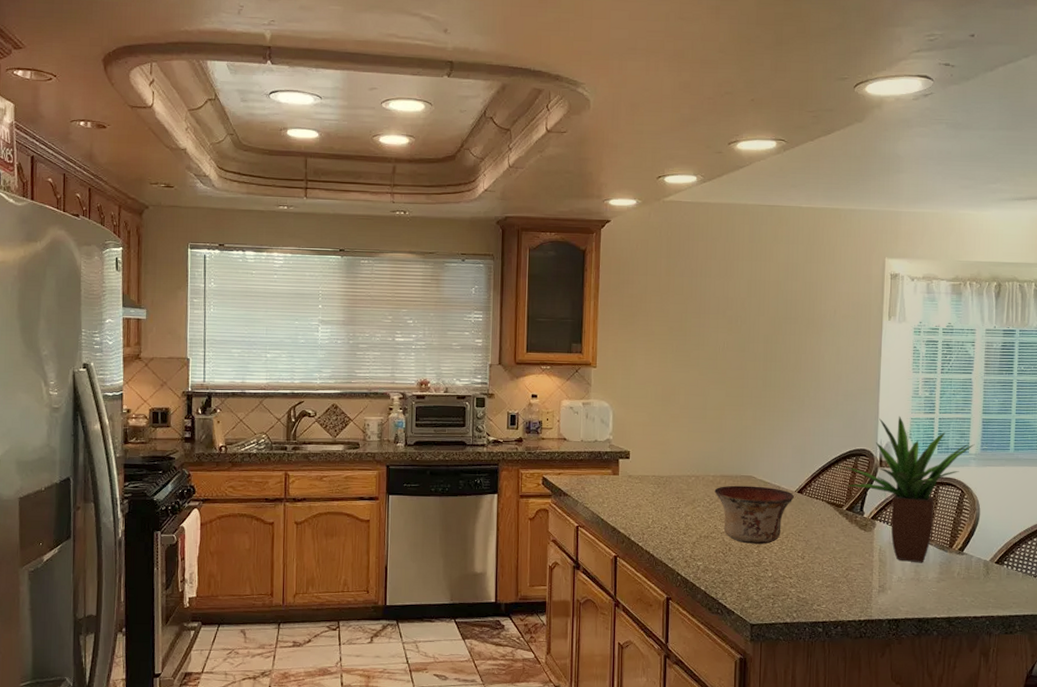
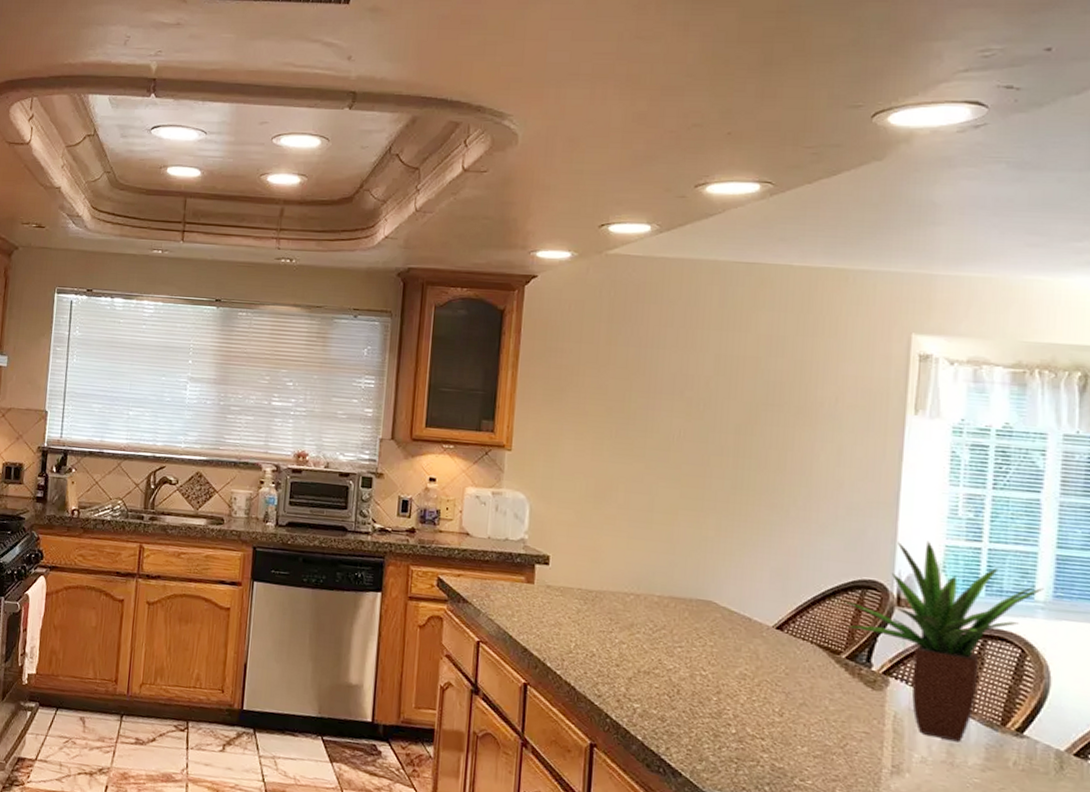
bowl: present [714,485,795,544] -> none [660,610,772,691]

